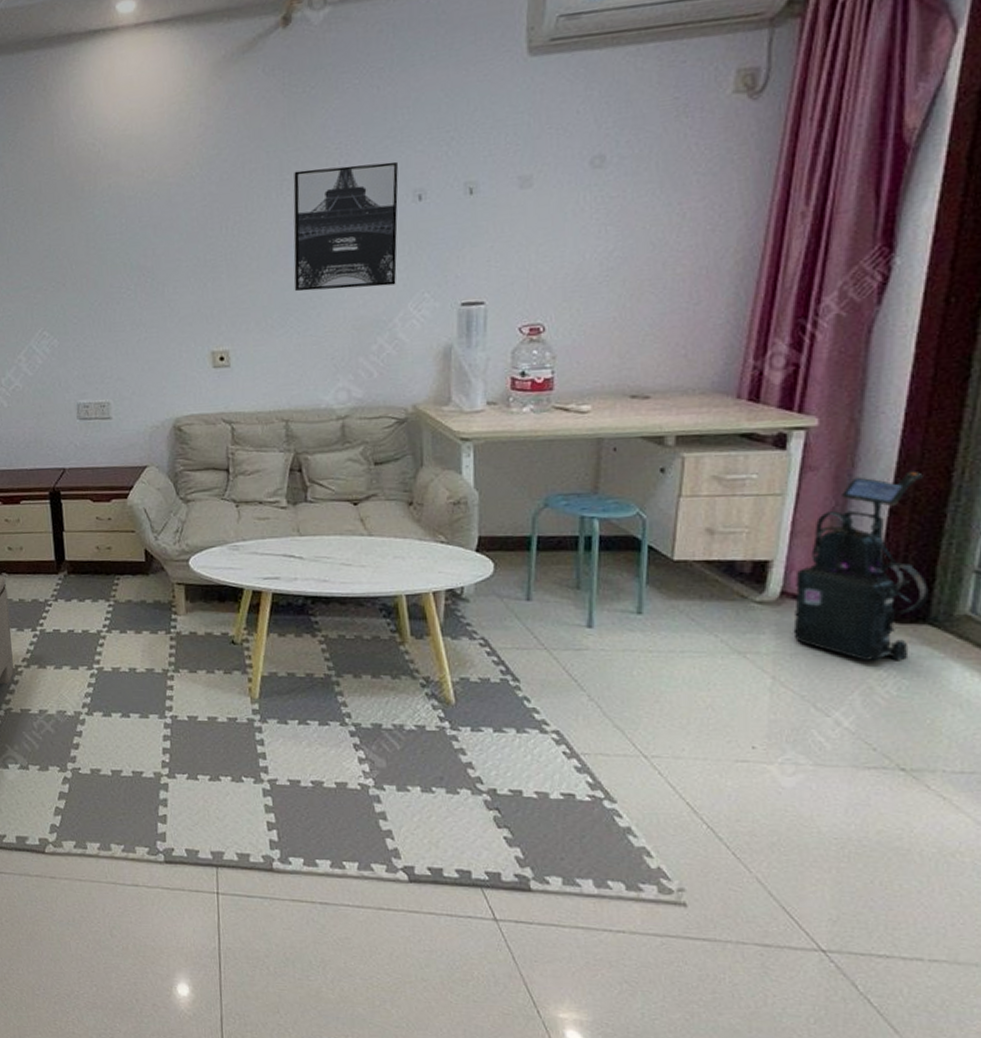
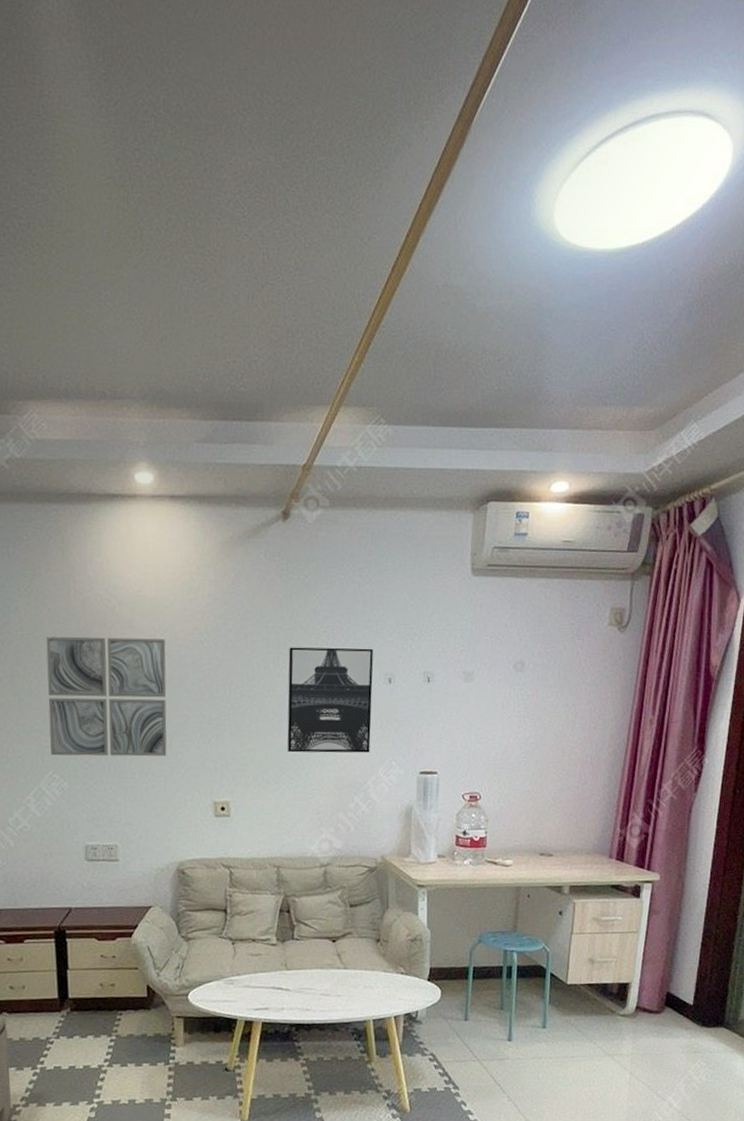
wall art: none [31,178,159,313] -> present [46,636,167,757]
vacuum cleaner: present [793,471,929,662] -> none [644,914,724,1057]

